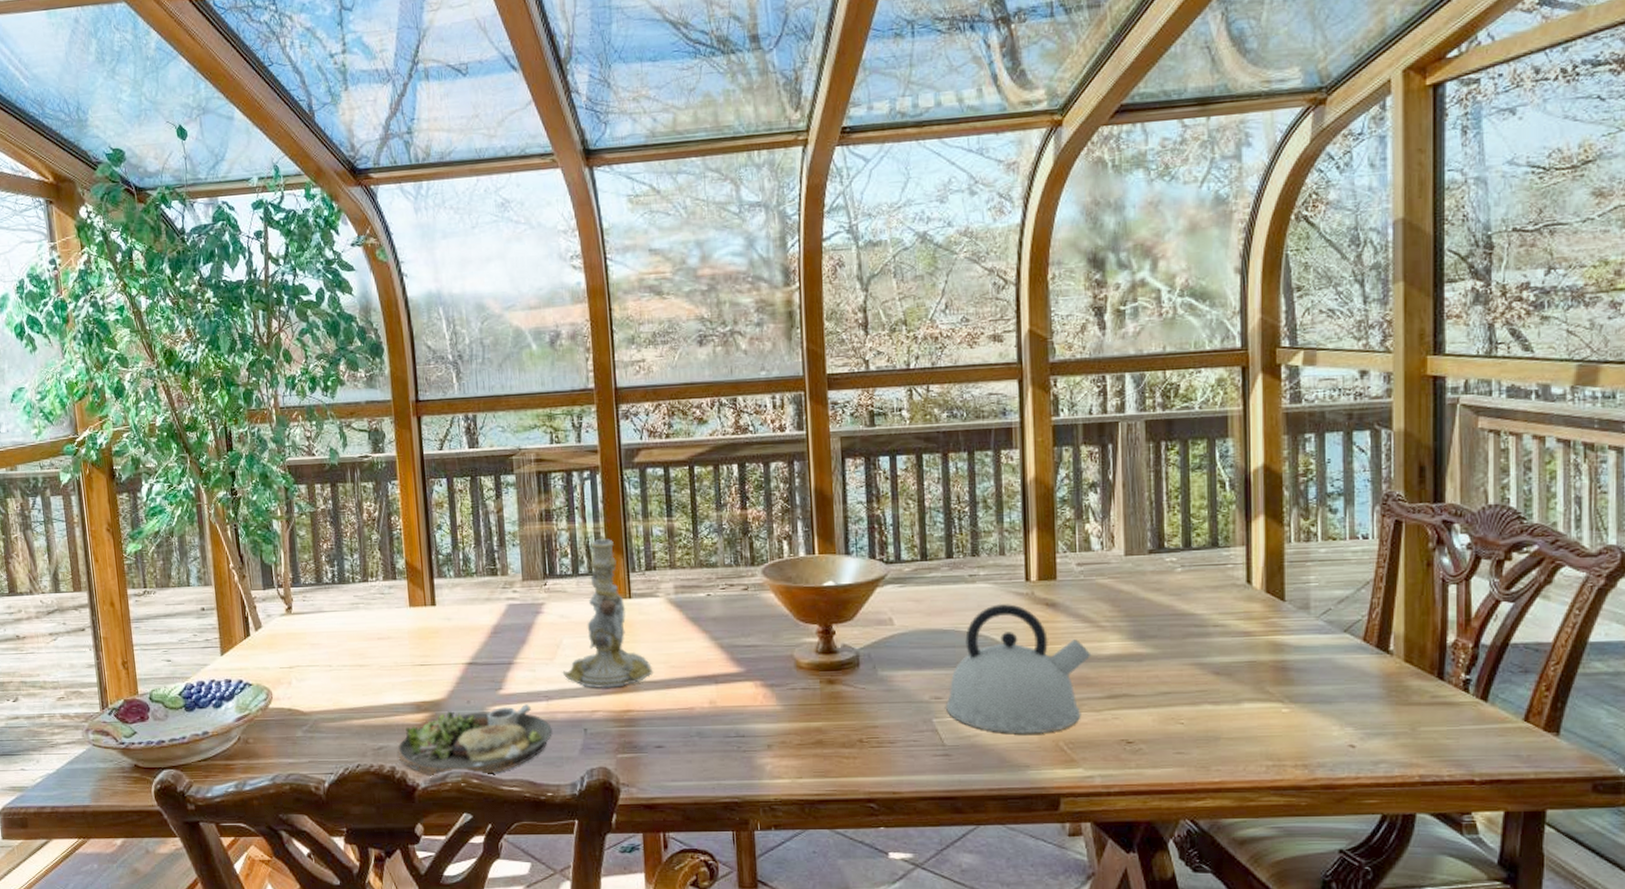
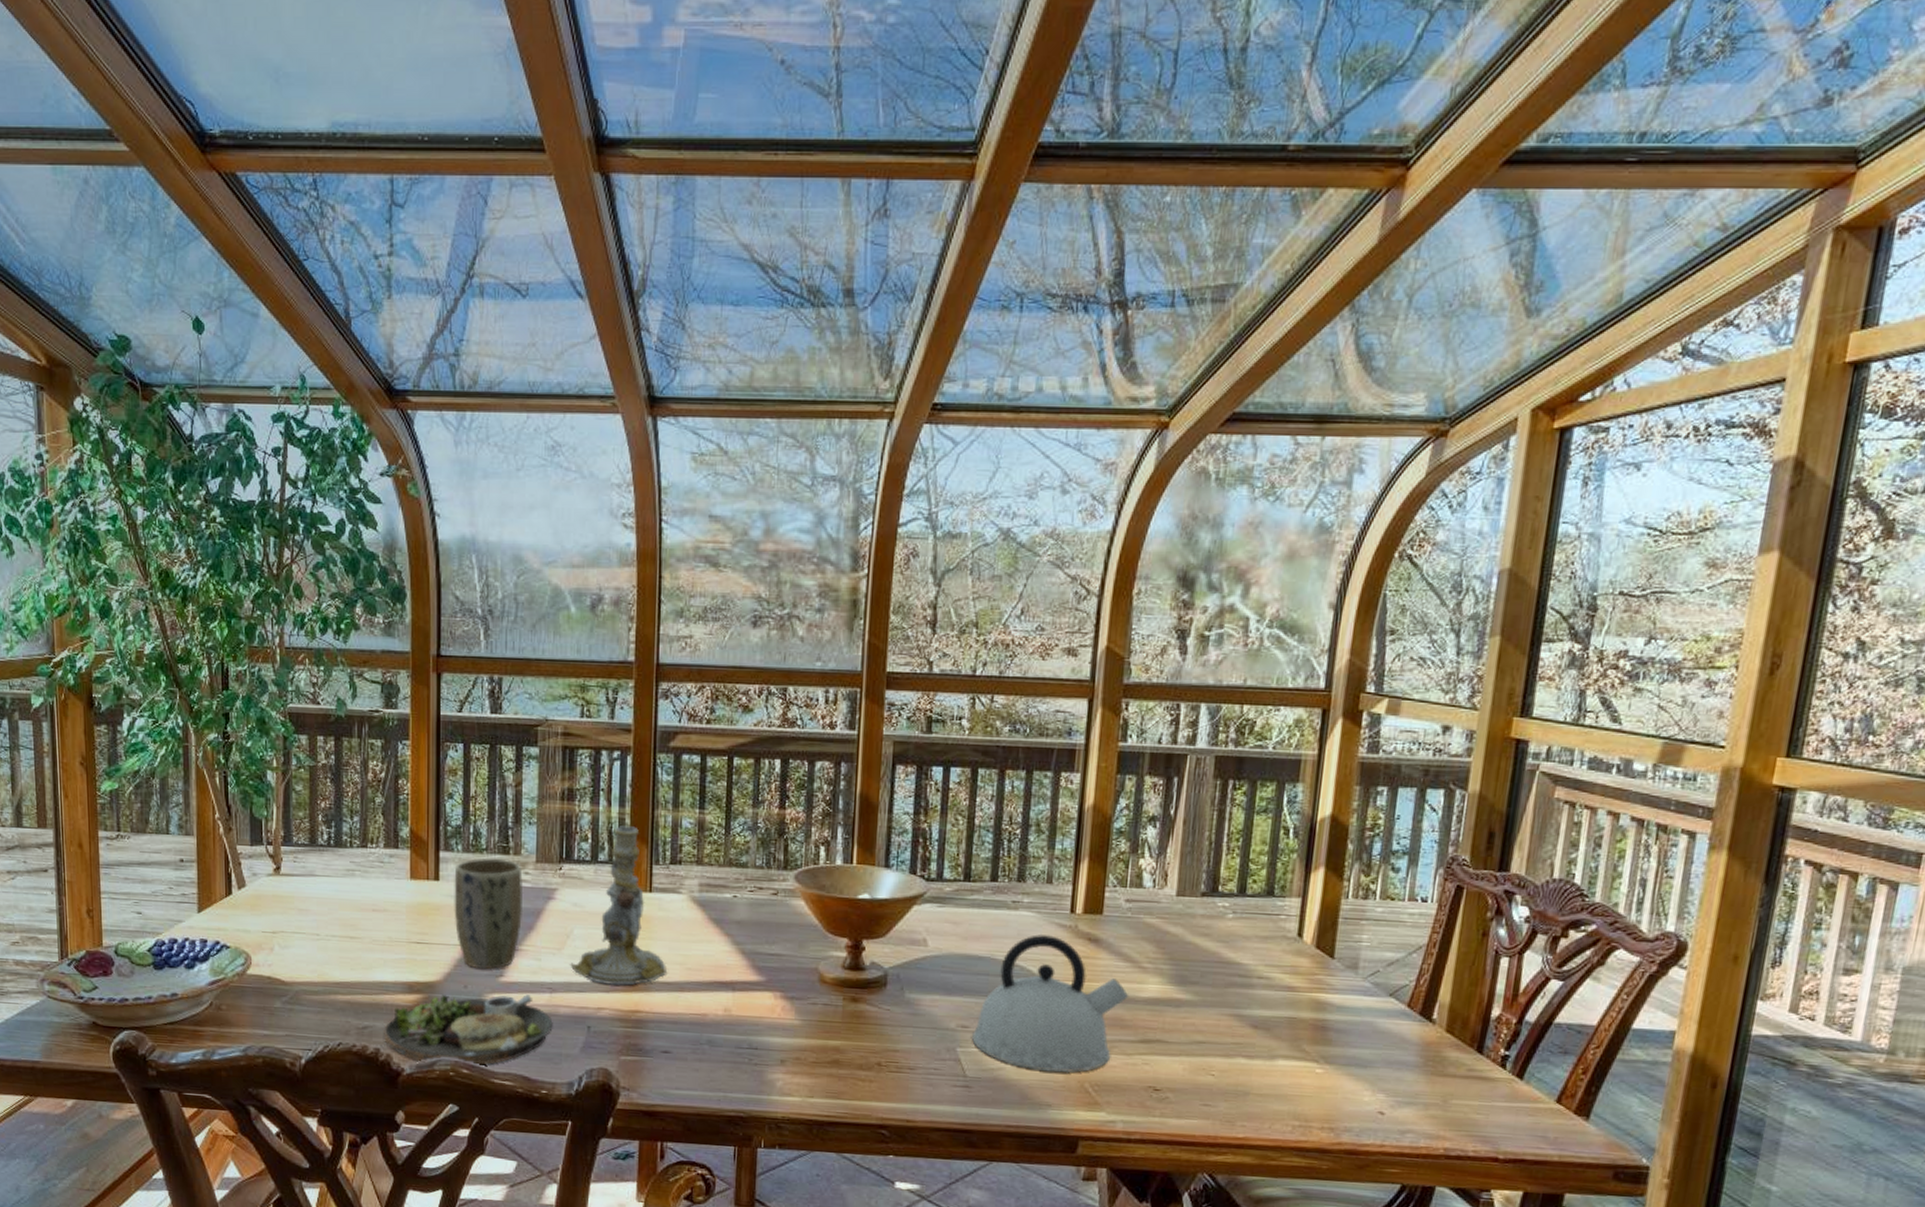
plant pot: none [449,580,515,684] -> present [454,858,524,969]

